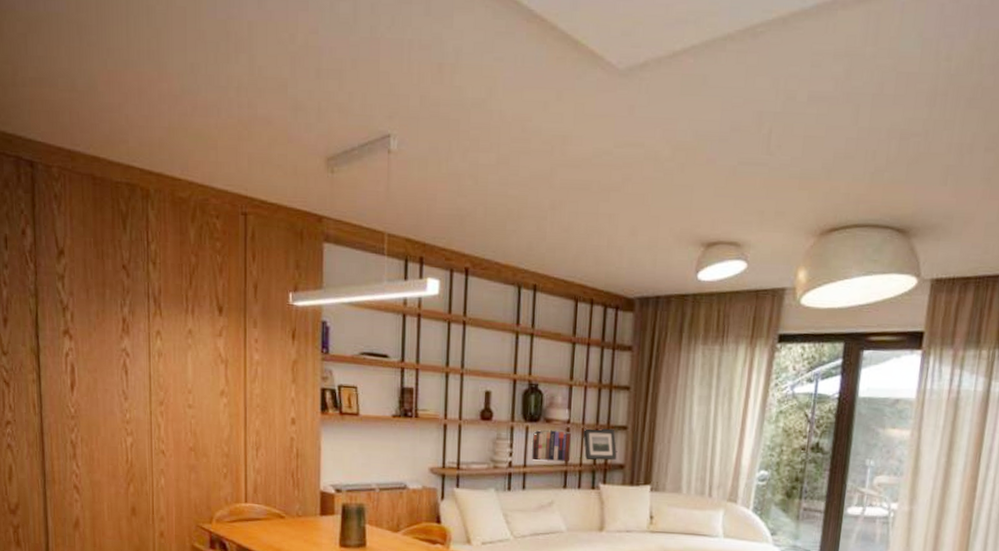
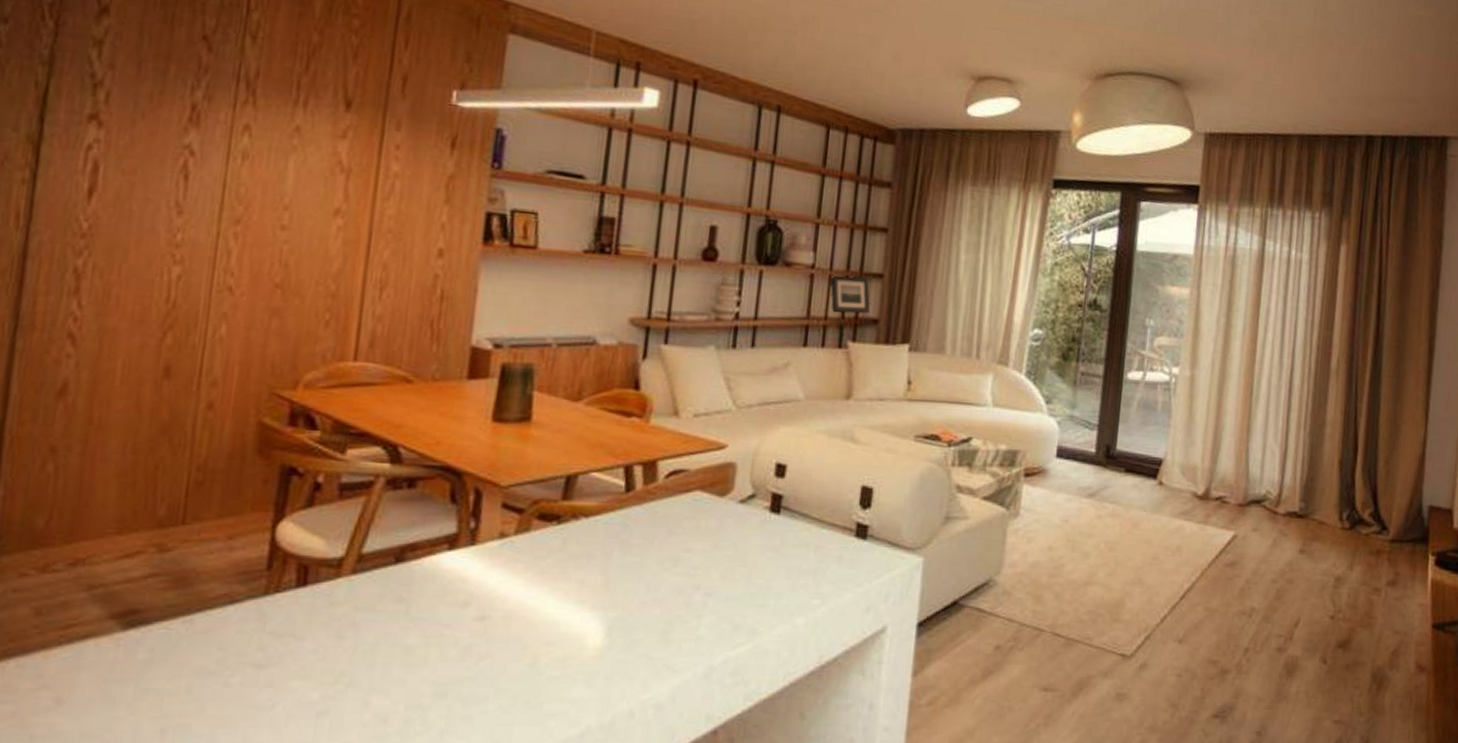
books: present [532,430,572,462] -> none [765,275,817,314]

